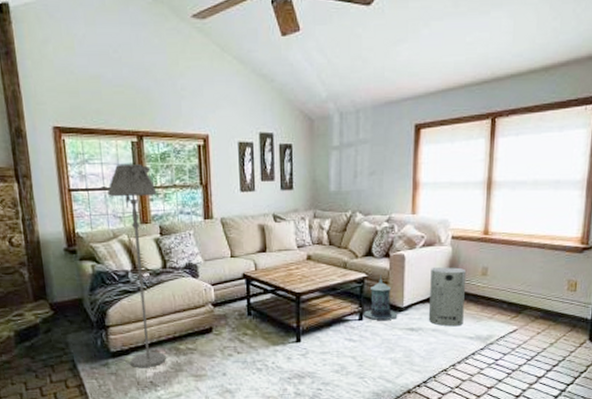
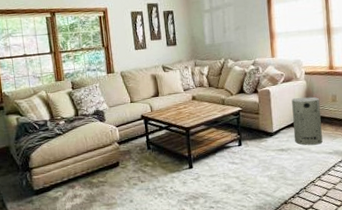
floor lamp: present [108,163,166,367] -> none [28,34,82,202]
lantern: present [364,275,398,320] -> none [242,107,270,145]

